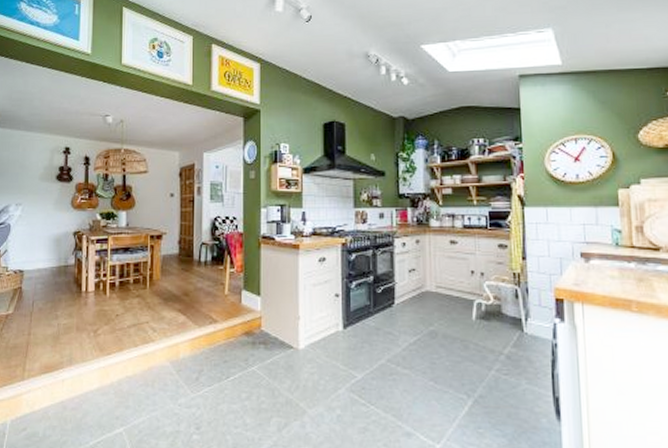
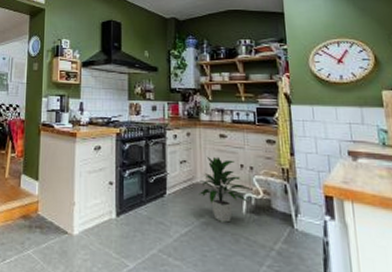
indoor plant: none [428,263,480,330] -> present [199,156,250,223]

